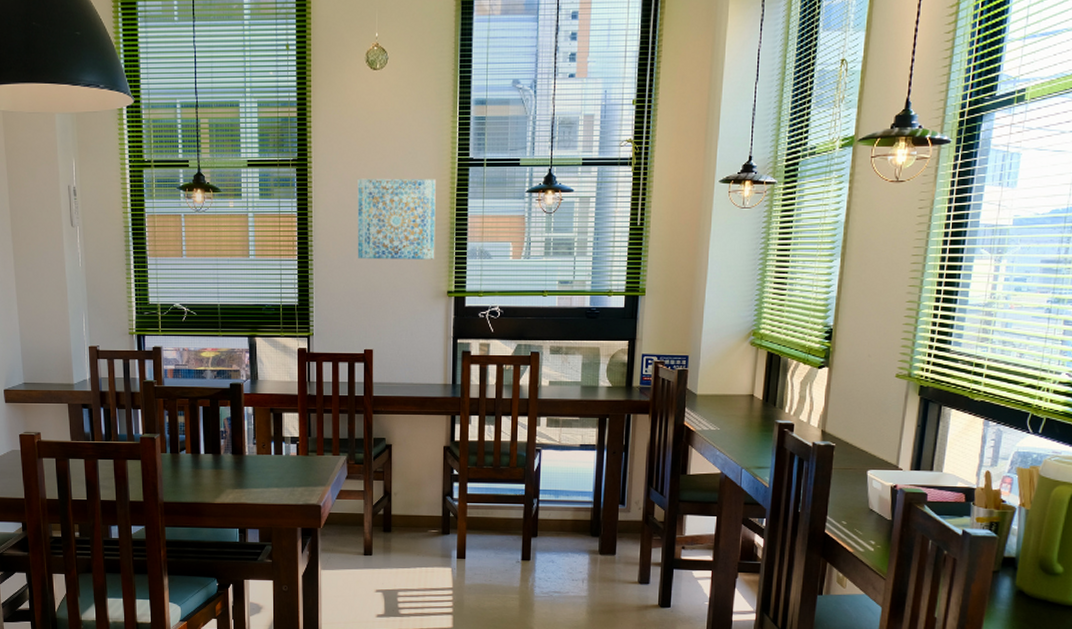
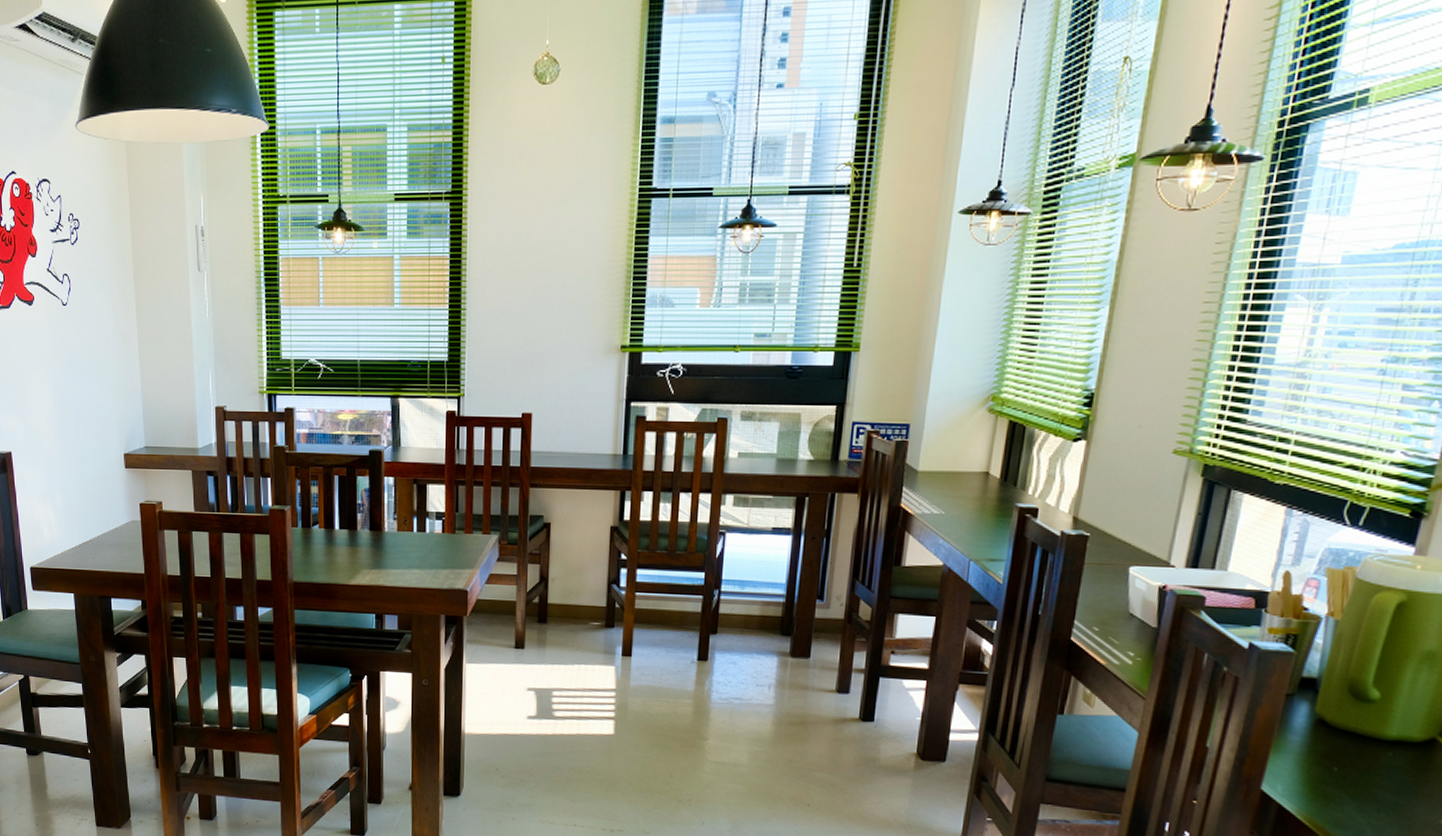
wall art: present [357,178,436,260] -> none [517,212,612,309]

